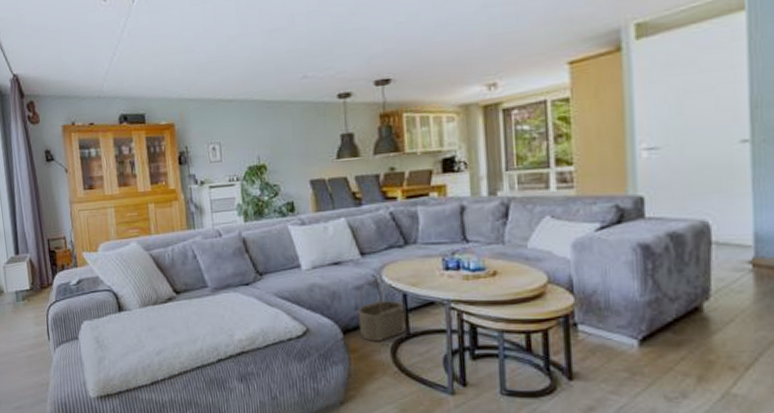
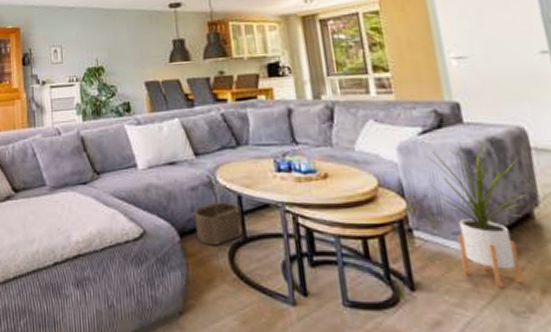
house plant: none [602,237,701,377] -> present [427,141,529,288]

